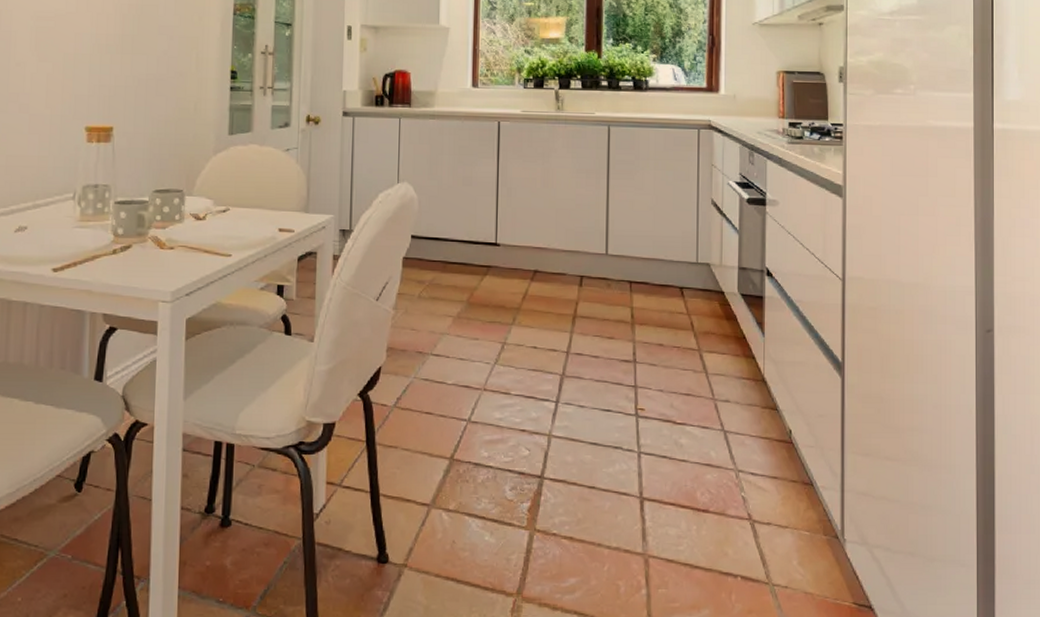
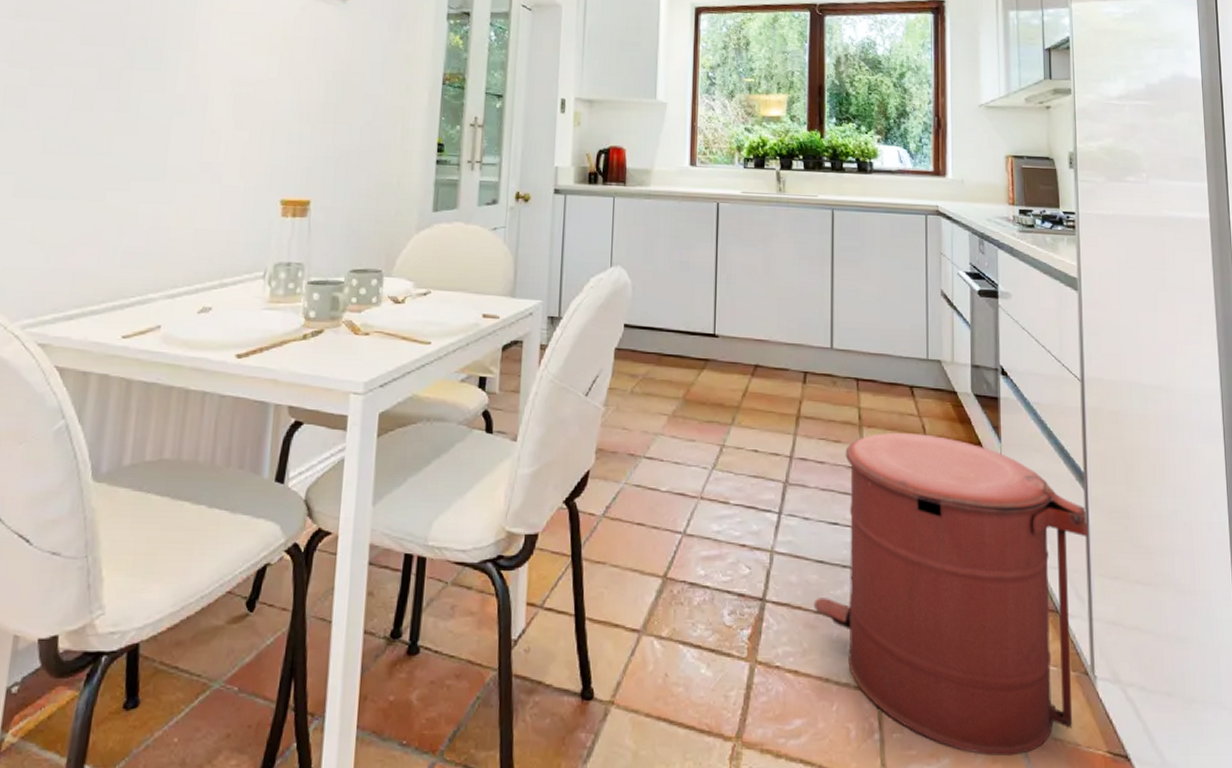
trash can: none [587,329,844,607] -> present [813,432,1089,756]

